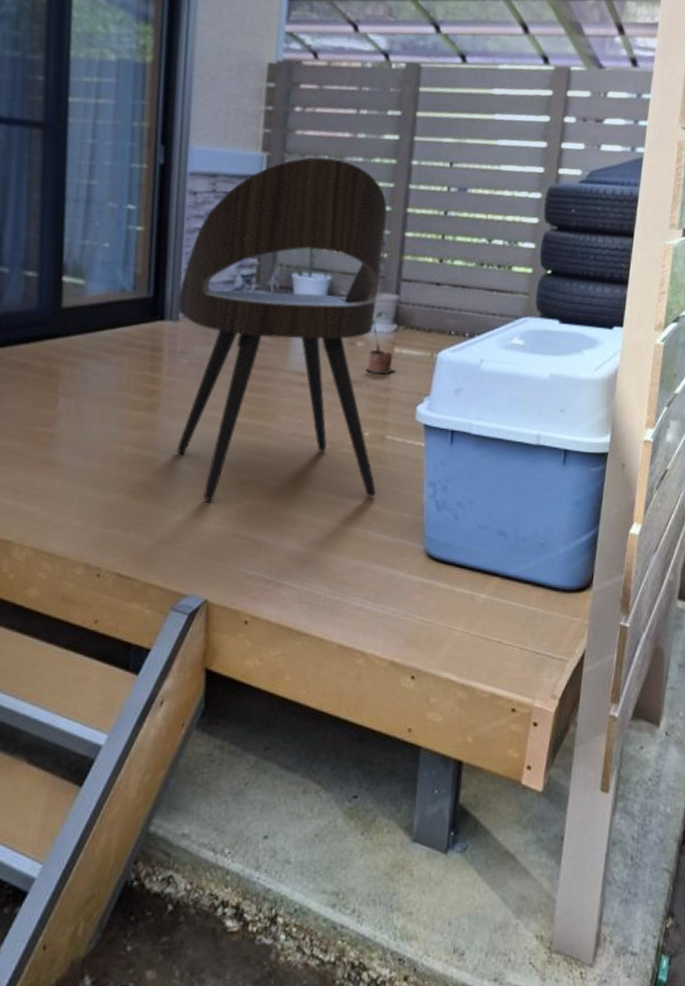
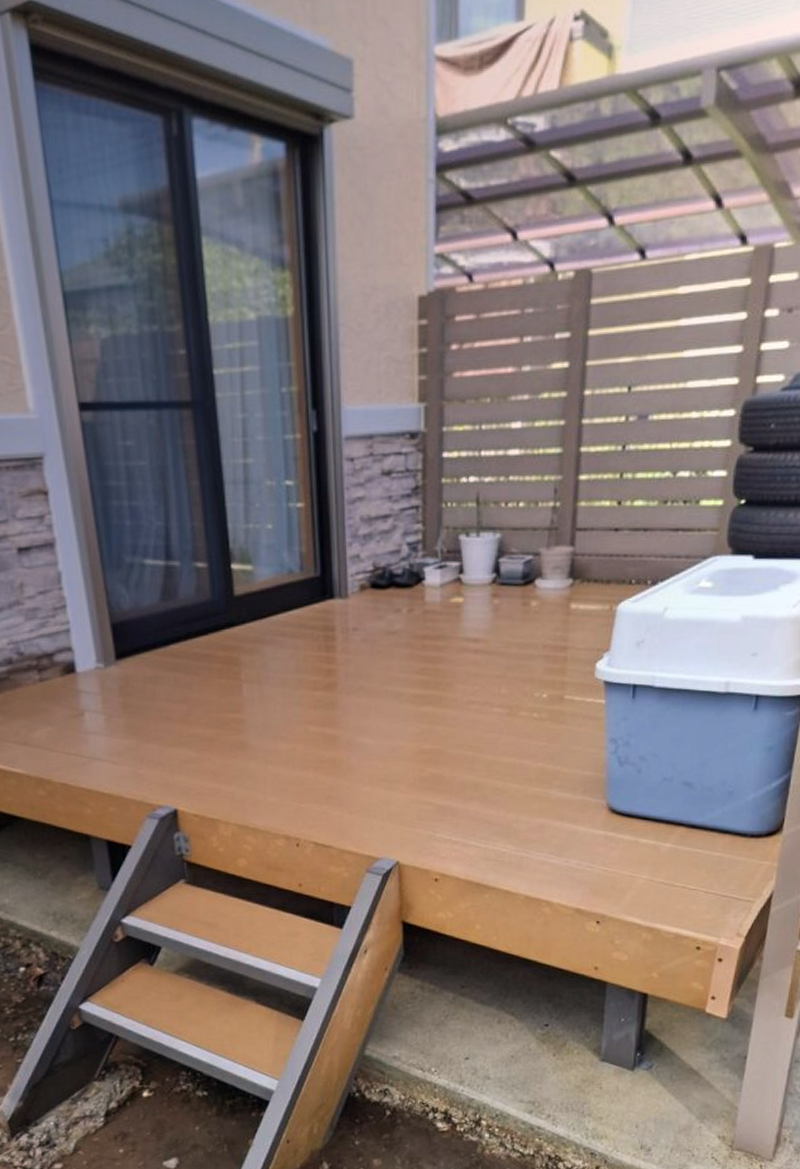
dining chair: present [176,156,388,501] -> none [345,400,559,772]
potted plant: present [366,311,395,374] -> none [542,566,572,634]

